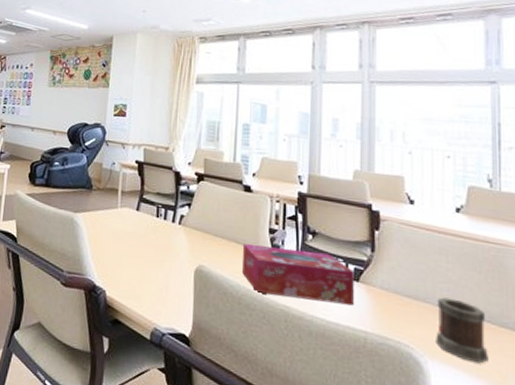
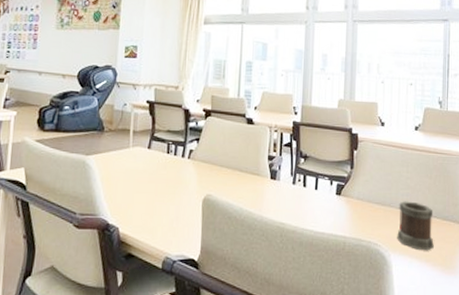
tissue box: present [241,244,354,306] -> none [244,172,337,216]

